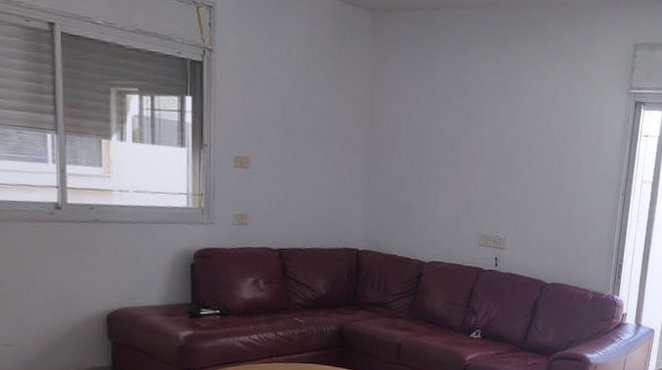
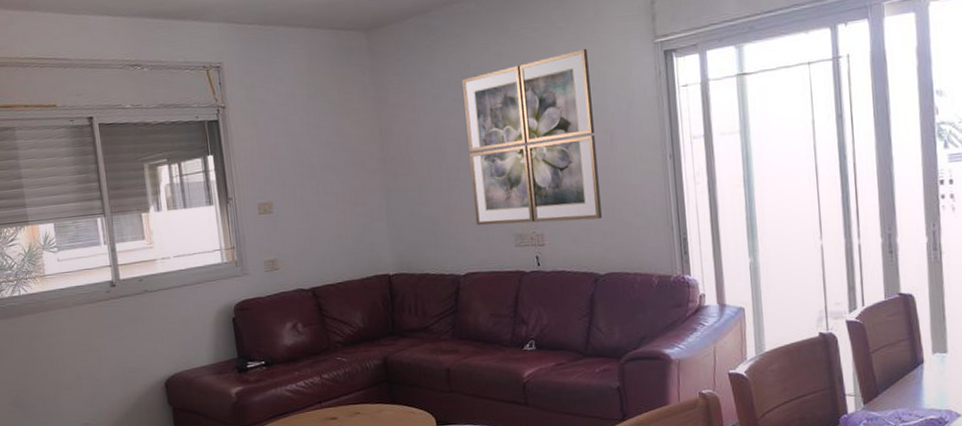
wall art: none [447,81,572,235] -> present [462,48,602,226]

